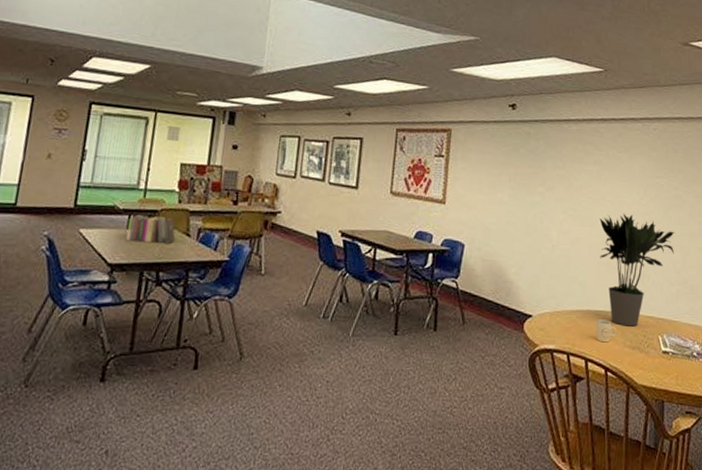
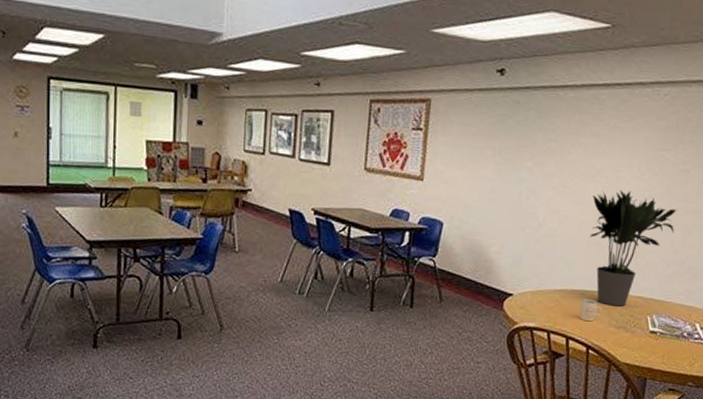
books: present [125,215,175,245] -> none [100,193,148,222]

